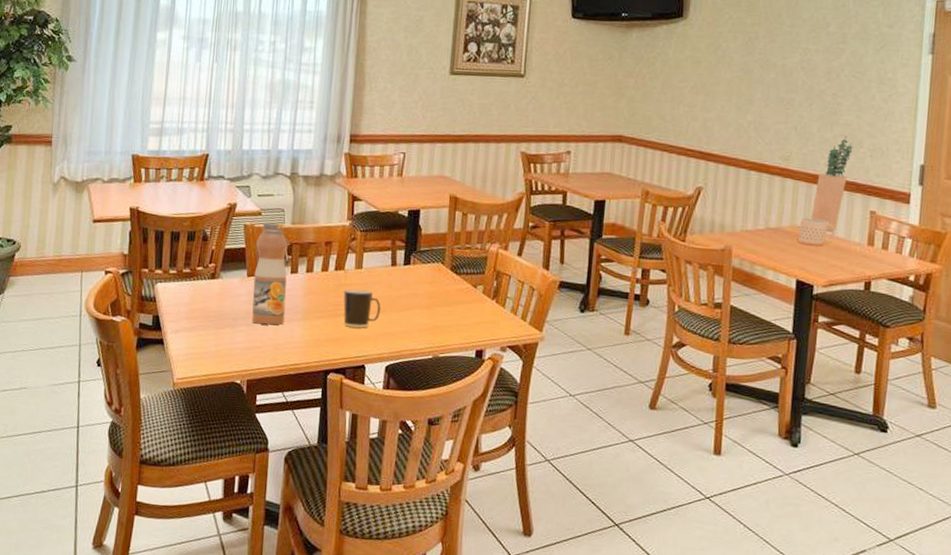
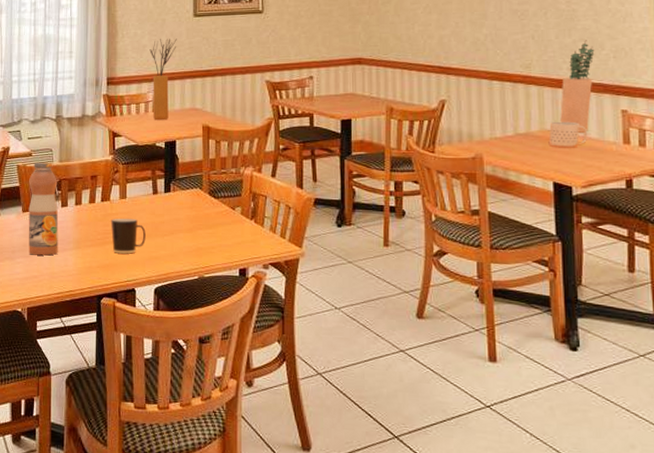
vase: none [398,96,430,187] -> present [149,38,177,120]

